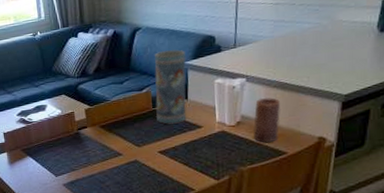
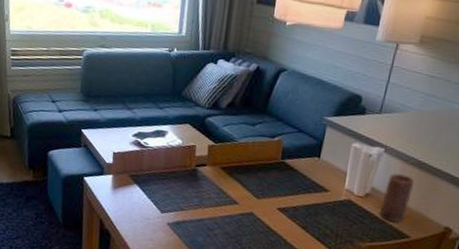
vase: present [154,49,187,125] -> none [282,99,328,182]

